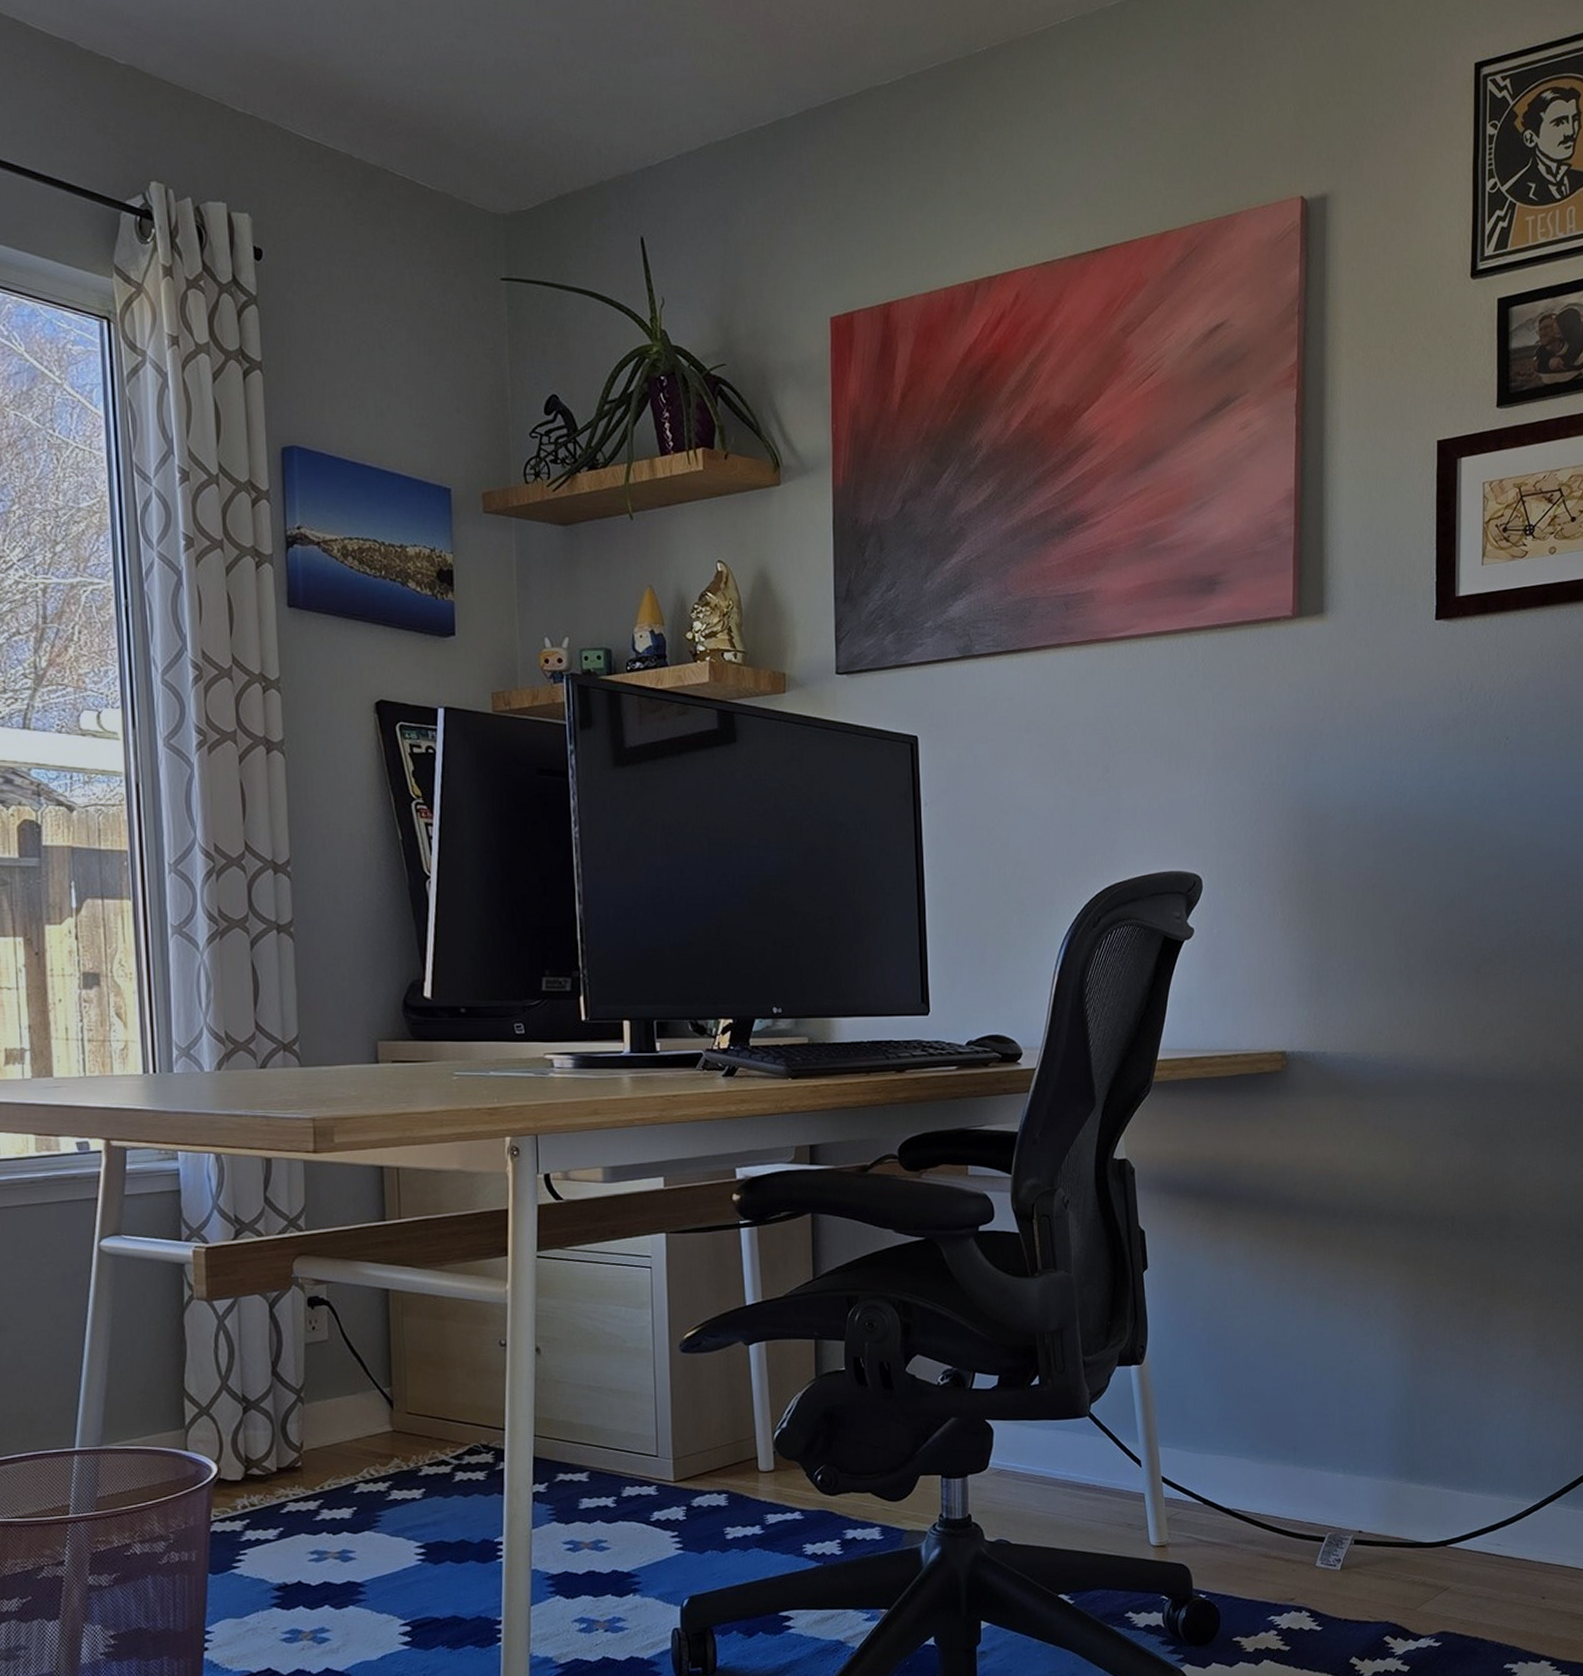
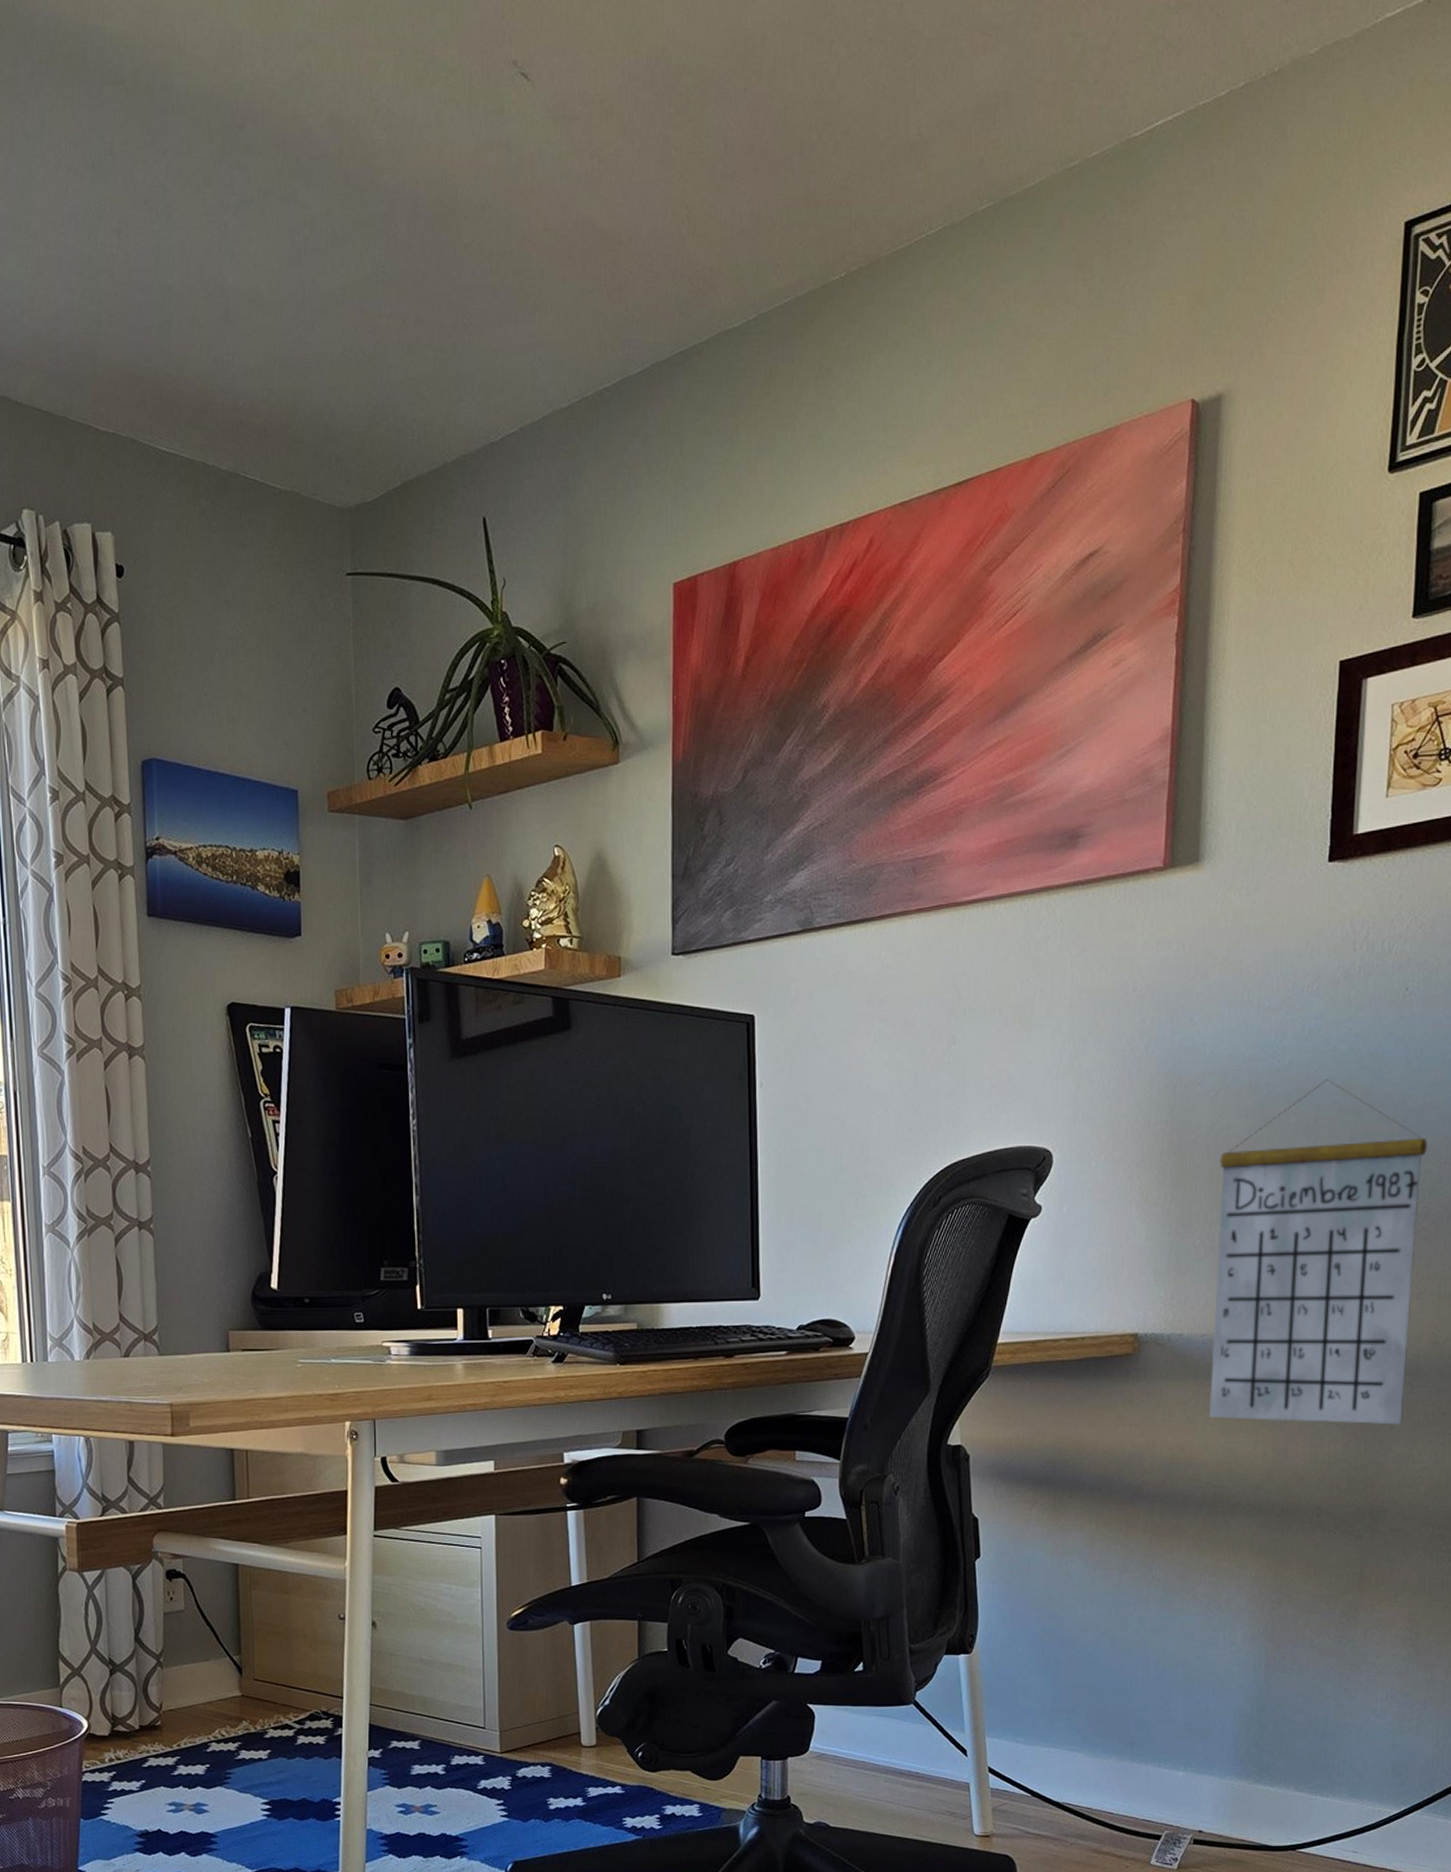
calendar: none [1351,817,1532,1138] -> present [1208,1078,1428,1425]

